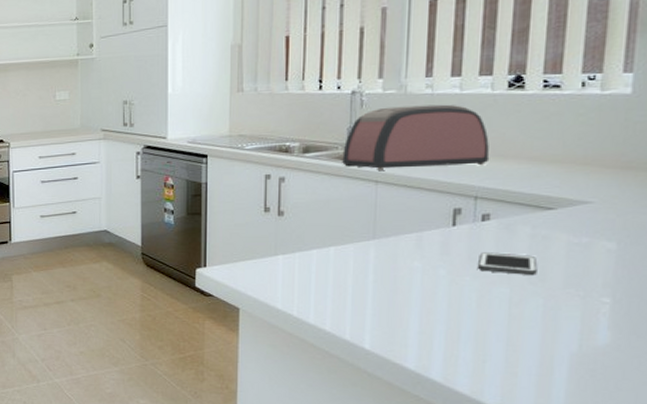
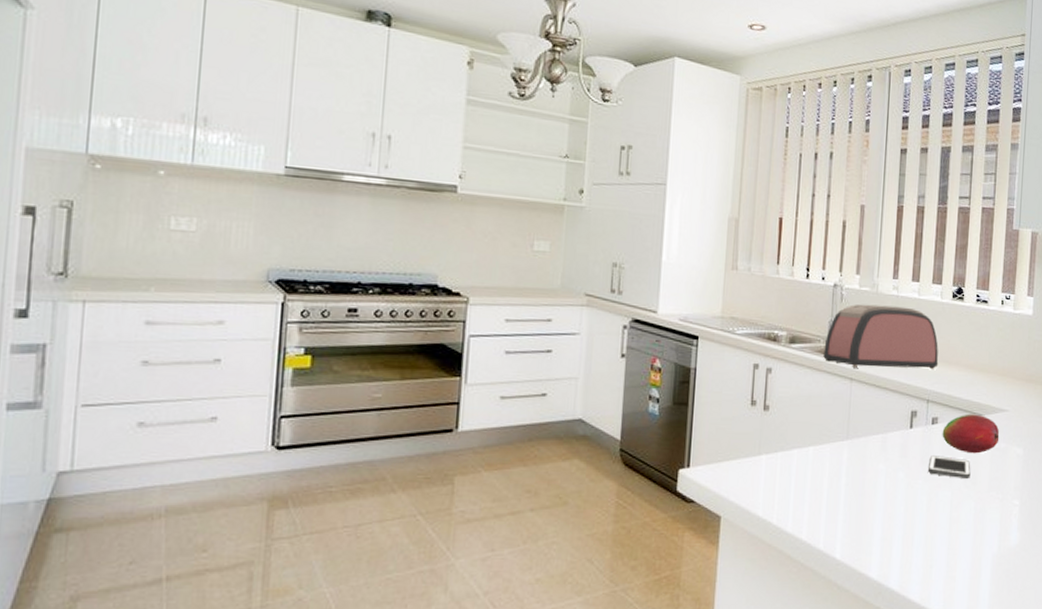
fruit: none [496,208,580,250] -> present [942,414,1000,454]

